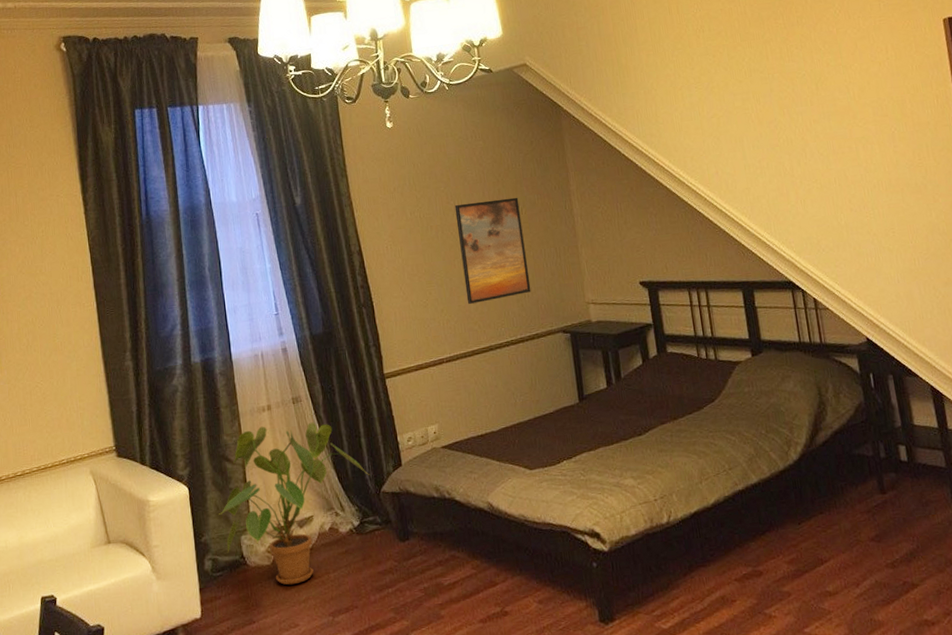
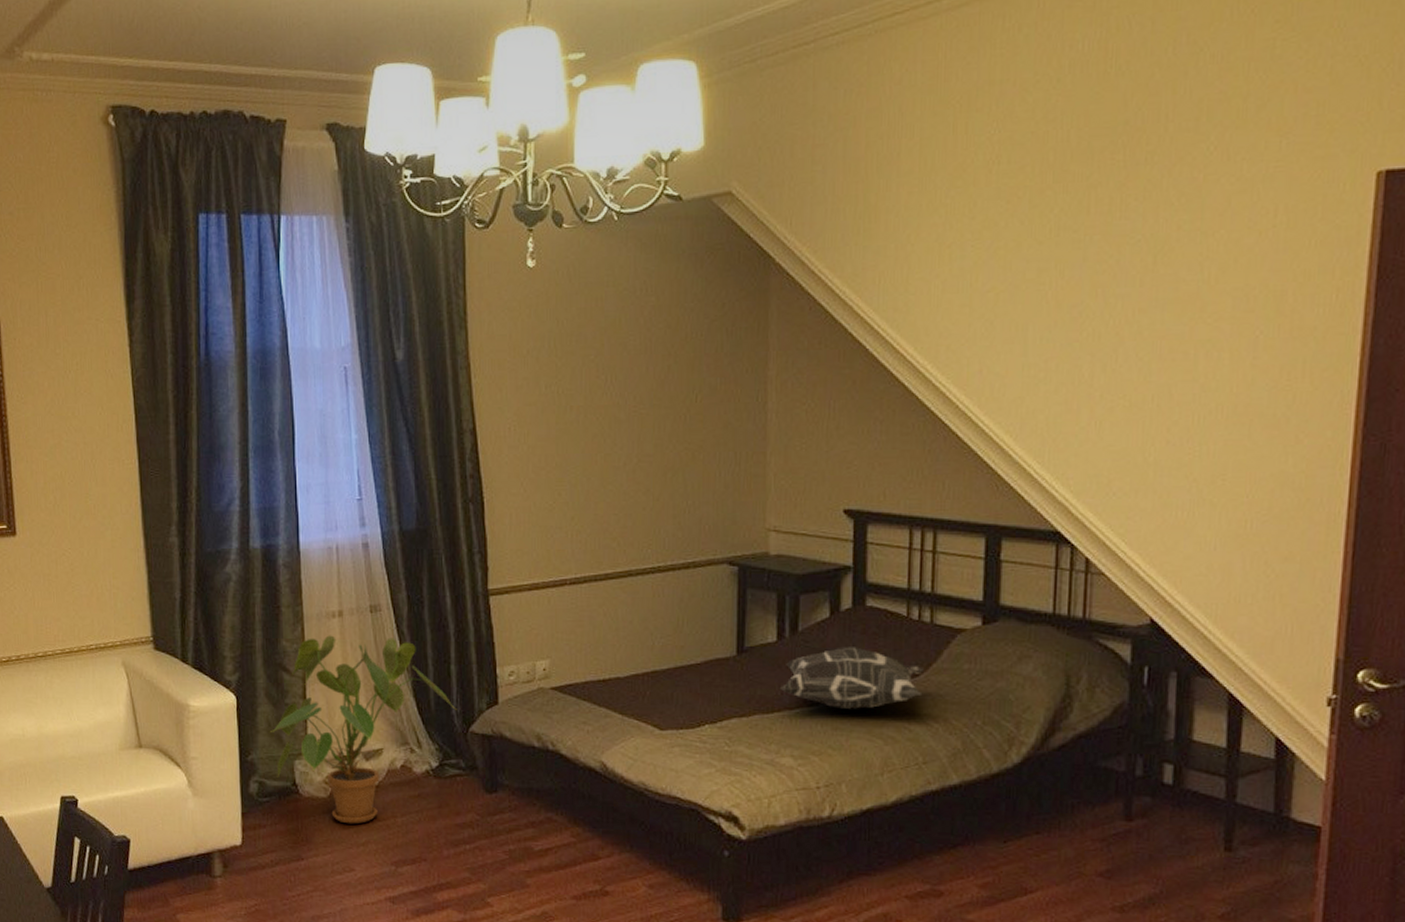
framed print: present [454,197,532,304] -> none [605,378,695,514]
decorative pillow: none [614,384,718,435] -> present [779,646,925,710]

